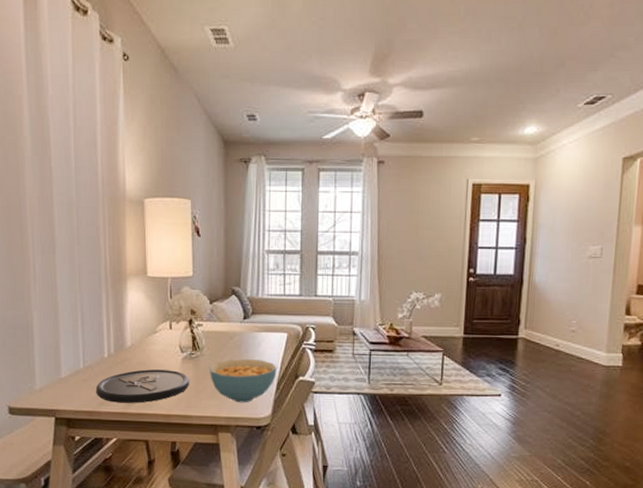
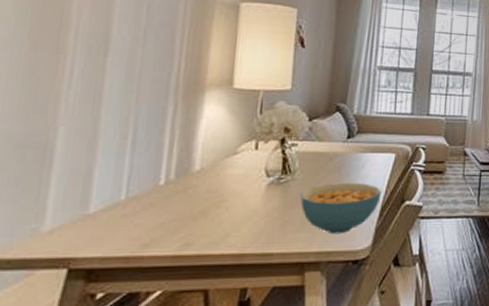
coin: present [96,369,190,403] -> none [140,197,275,243]

